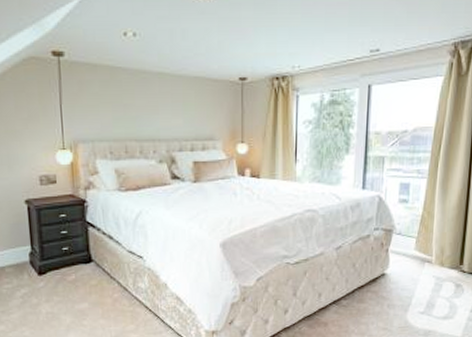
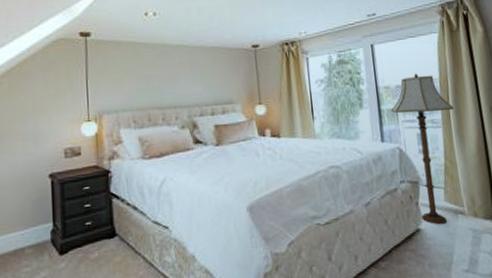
floor lamp: none [377,120,444,270] -> present [391,73,455,224]

